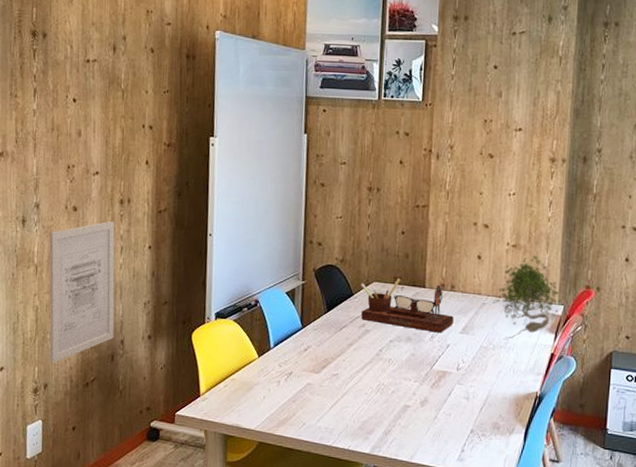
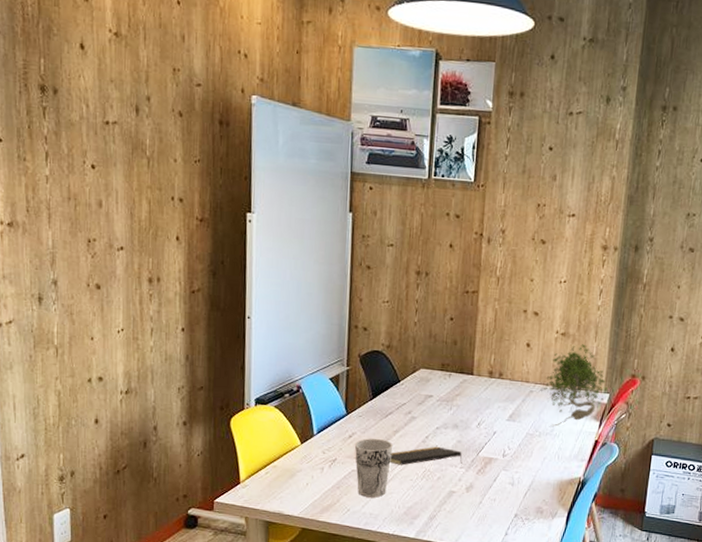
wall art: present [49,221,115,363] -> none [70,300,146,450]
cup: none [309,351,348,412] -> present [354,438,393,498]
notepad: none [344,359,417,379] -> present [390,446,463,466]
desk organizer: present [361,278,454,333] -> none [407,365,501,420]

